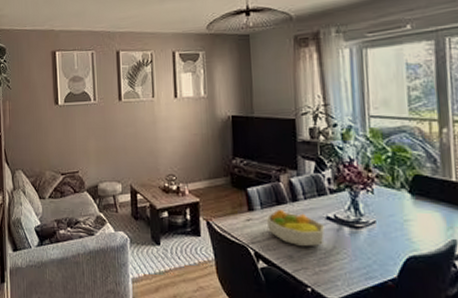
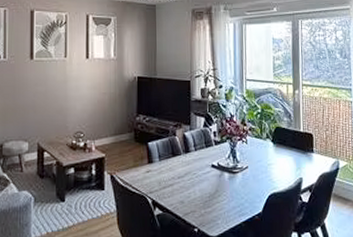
fruit bowl: present [266,208,325,247] -> none [163,160,210,193]

